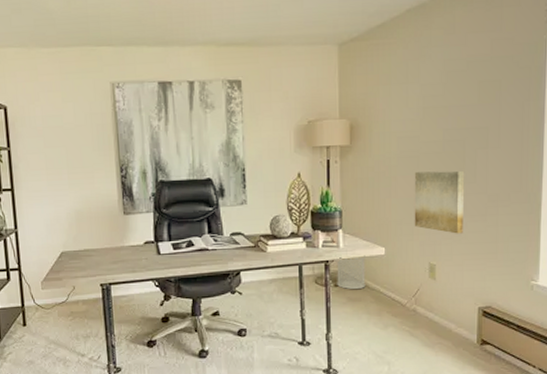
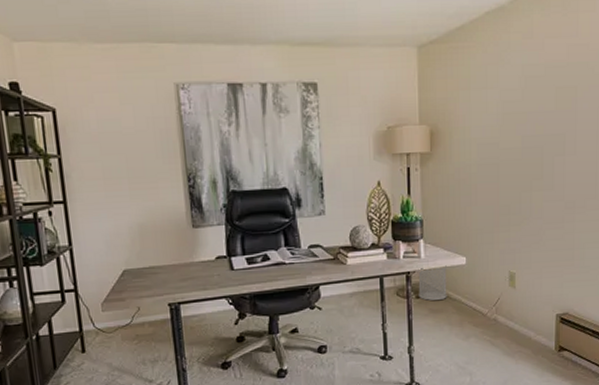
wall art: present [414,170,464,234] -> none [494,178,542,242]

